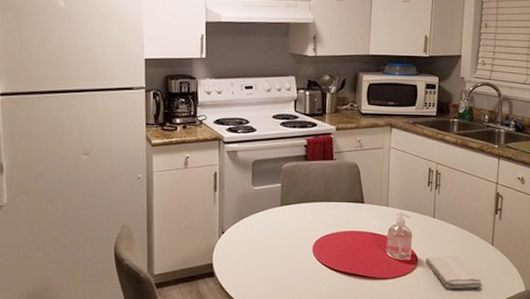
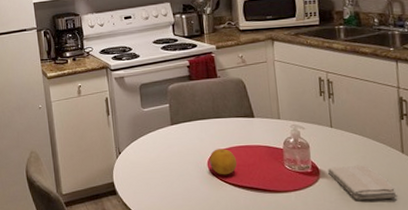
fruit: none [314,233,342,260] -> present [209,148,237,175]

